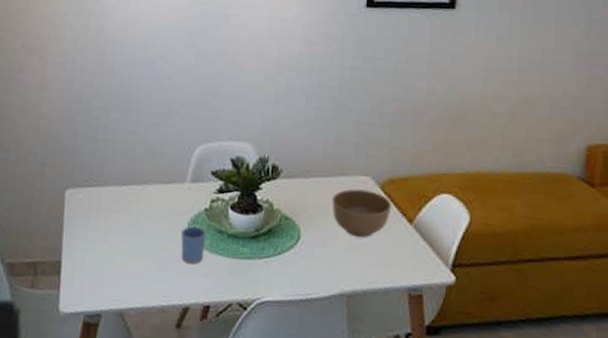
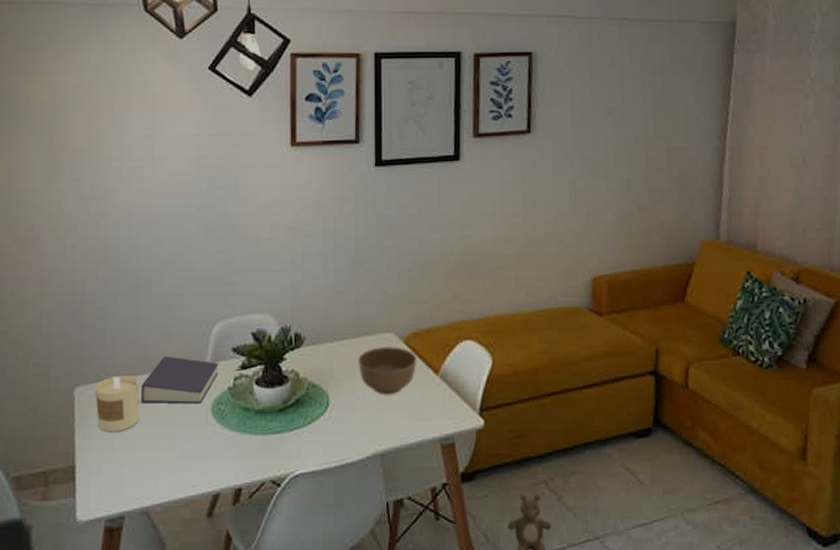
candle: none [83,183,123,236] -> present [95,375,140,433]
book: none [124,170,198,220] -> present [141,356,219,404]
mug: present [181,226,206,264] -> none [205,407,232,447]

